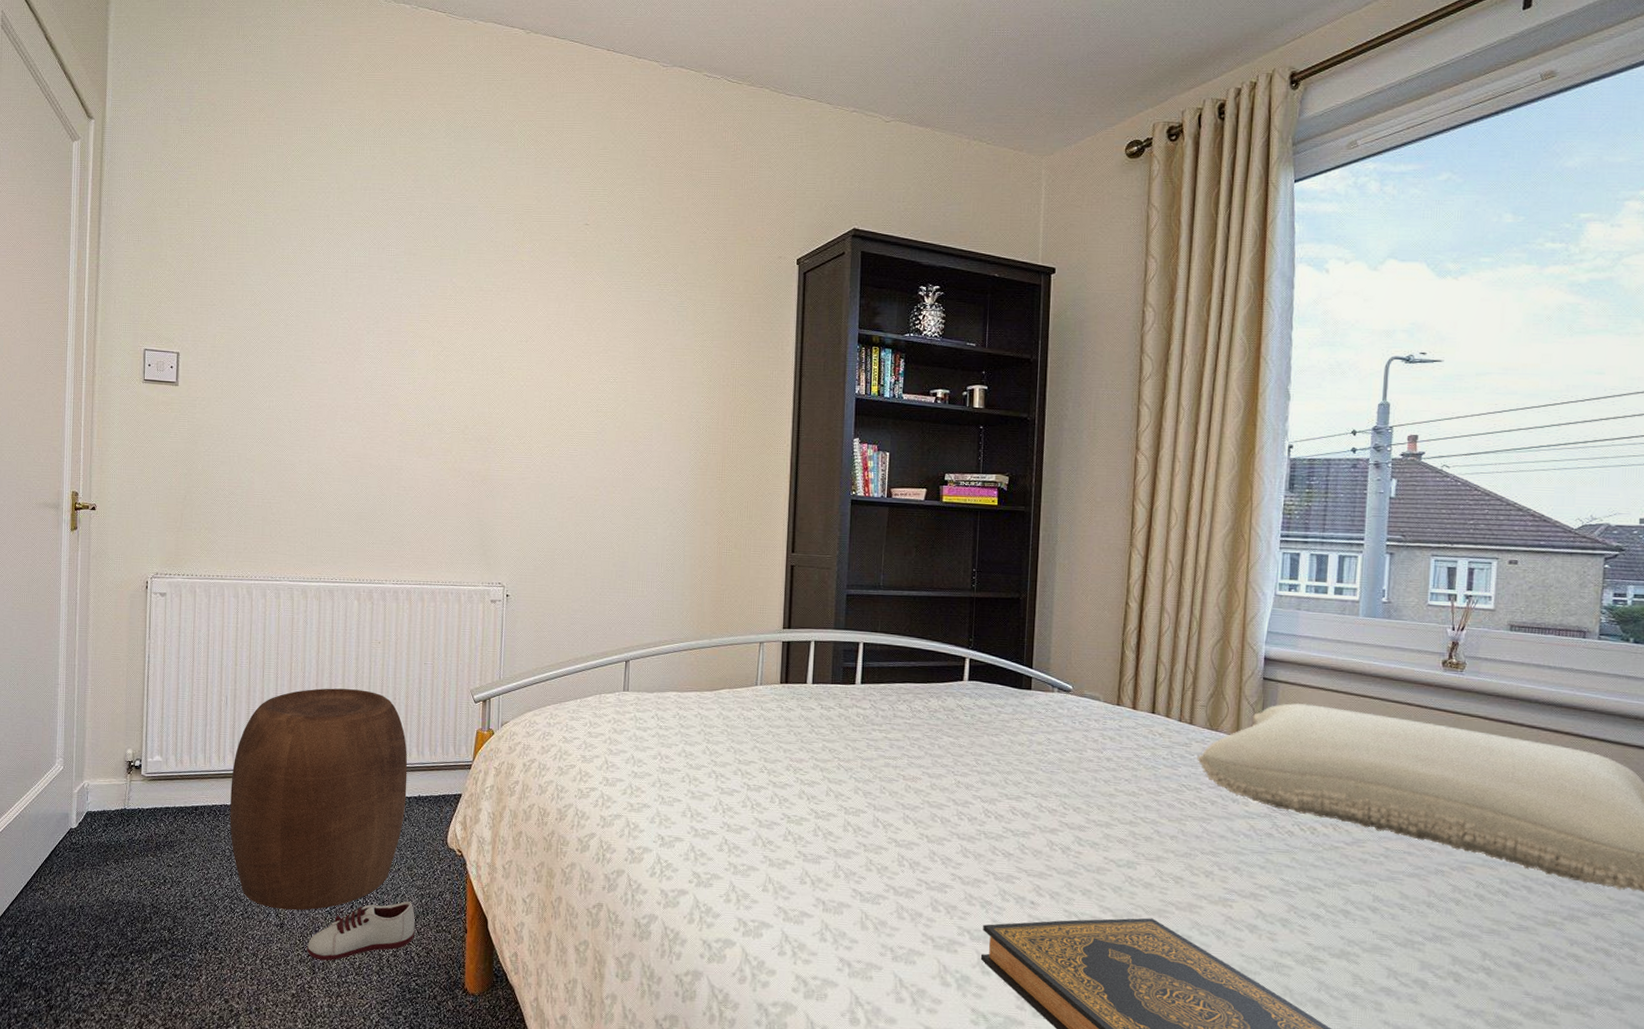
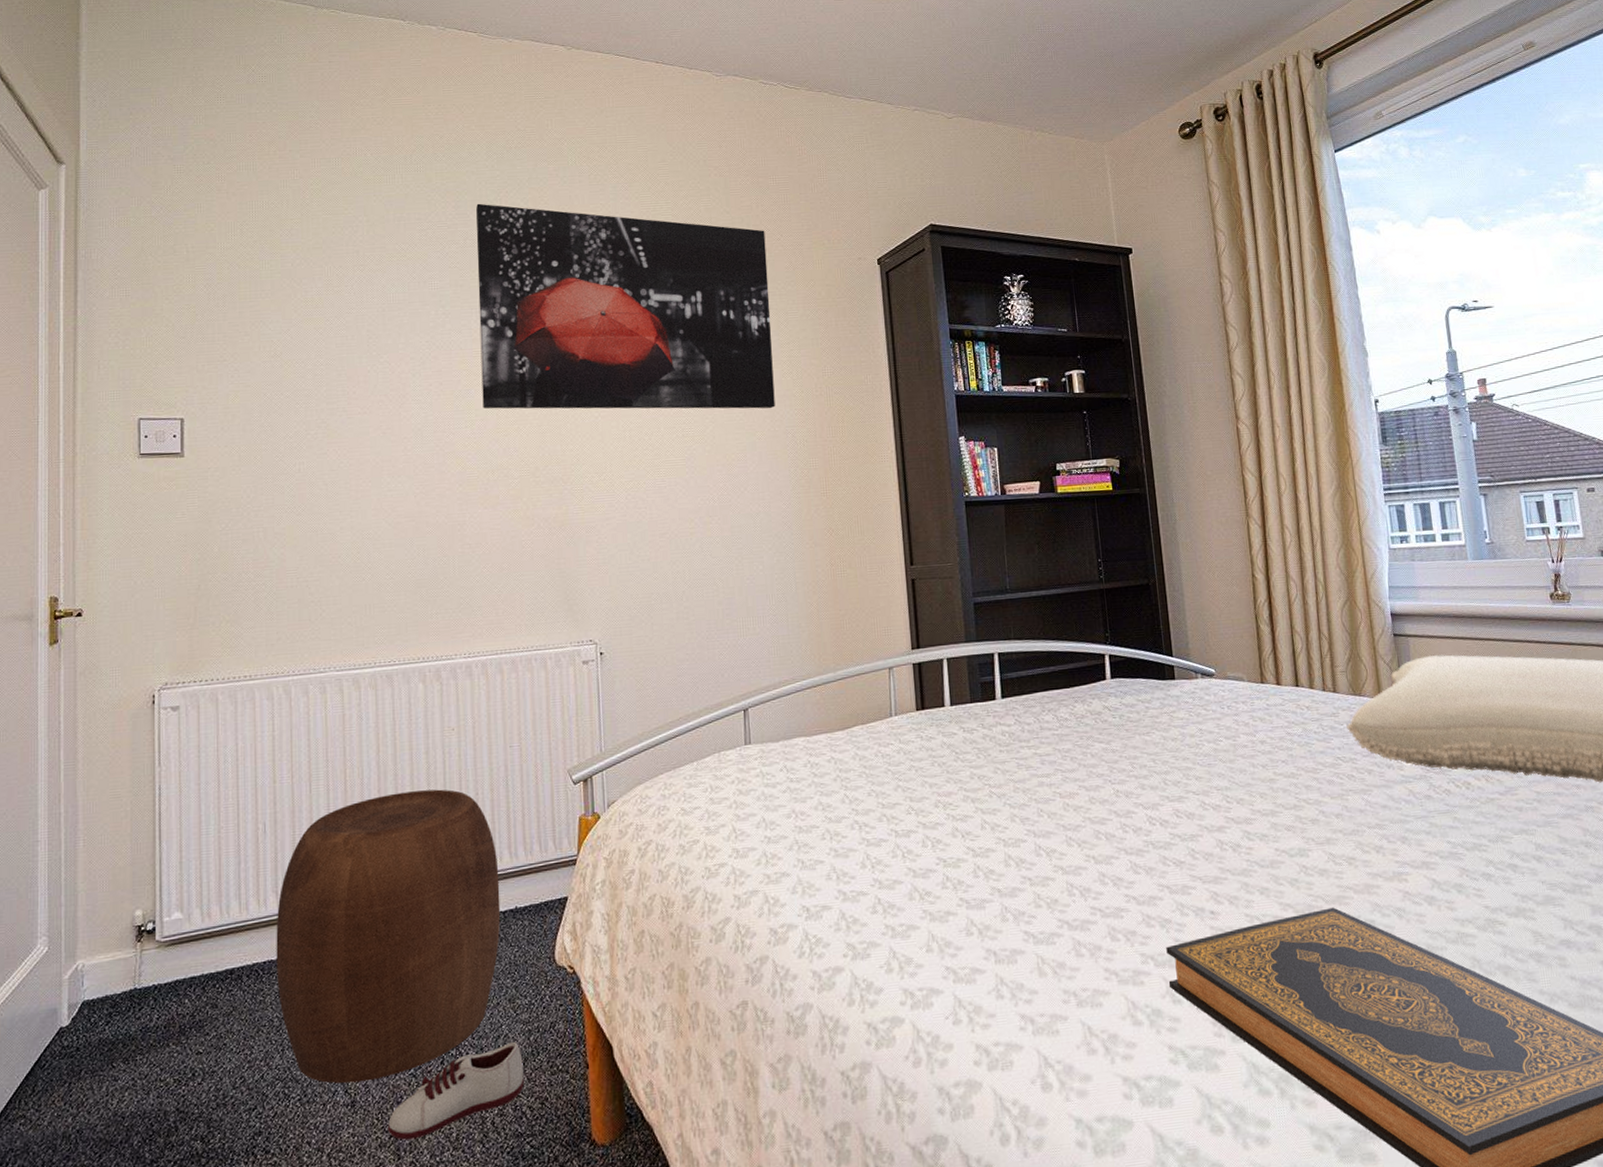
wall art: none [424,178,693,394] -> present [476,203,775,409]

